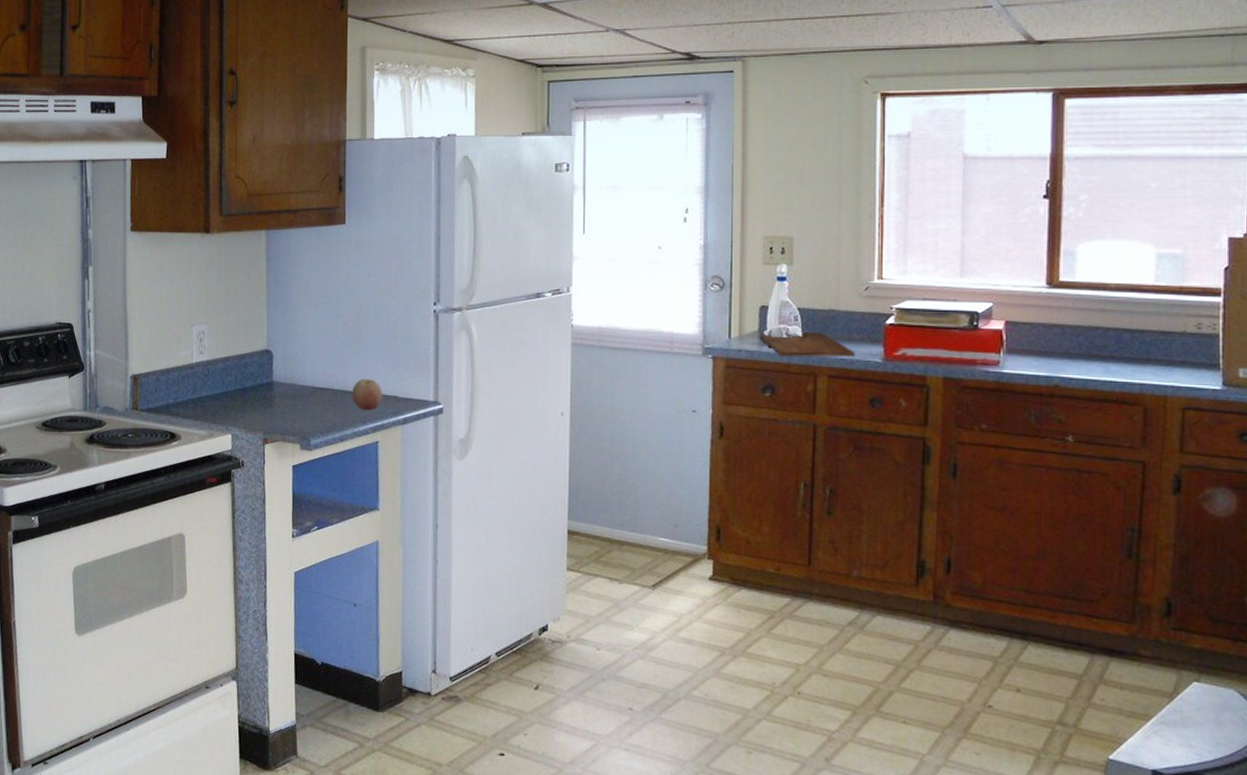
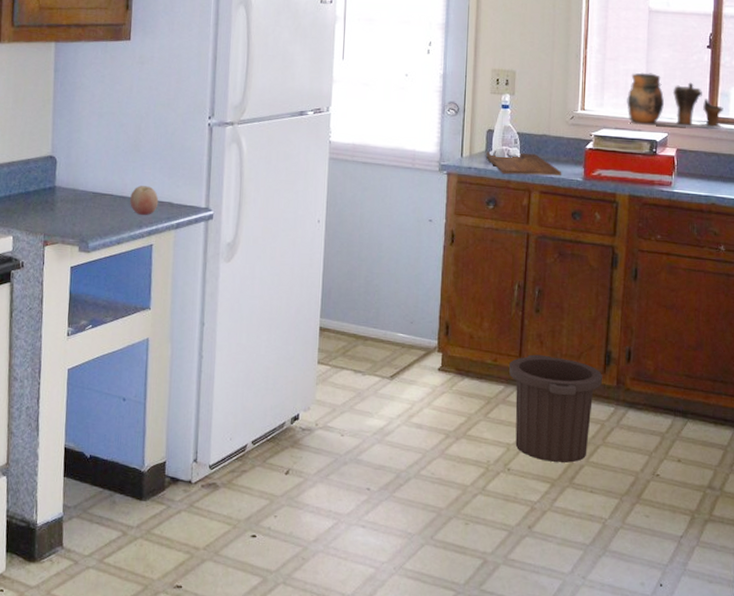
trash can: none [795,563,915,688] -> present [508,354,603,463]
pottery set: none [937,231,1068,296] -> present [627,72,723,129]

